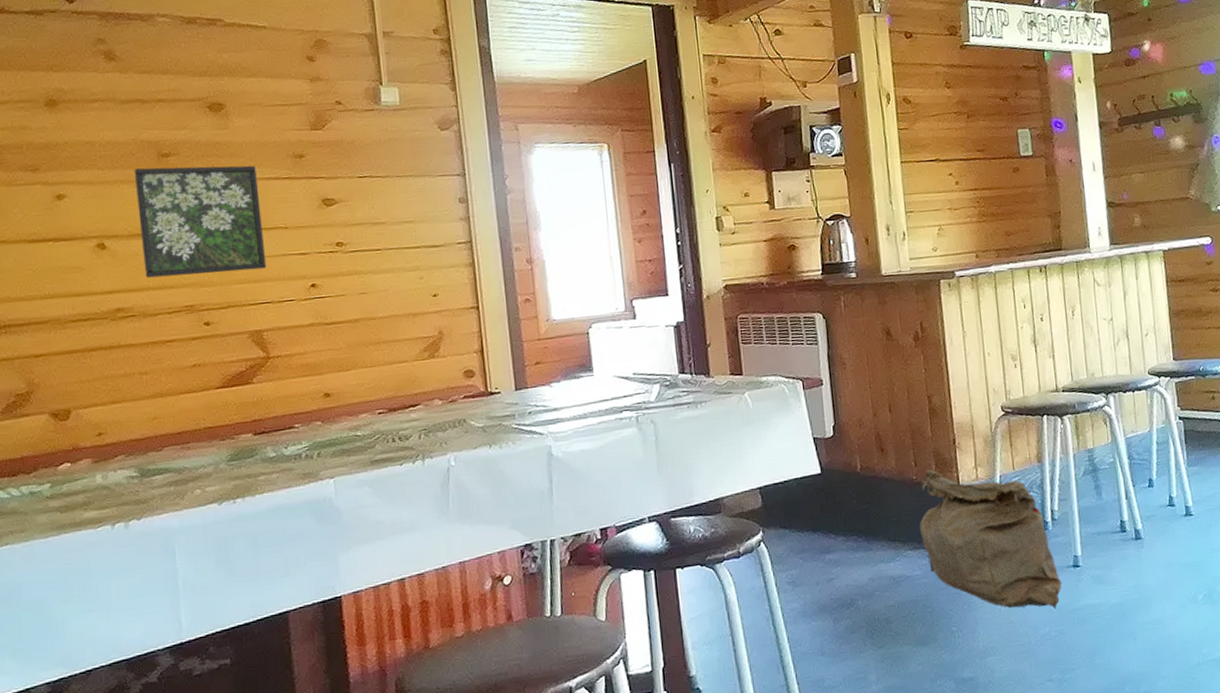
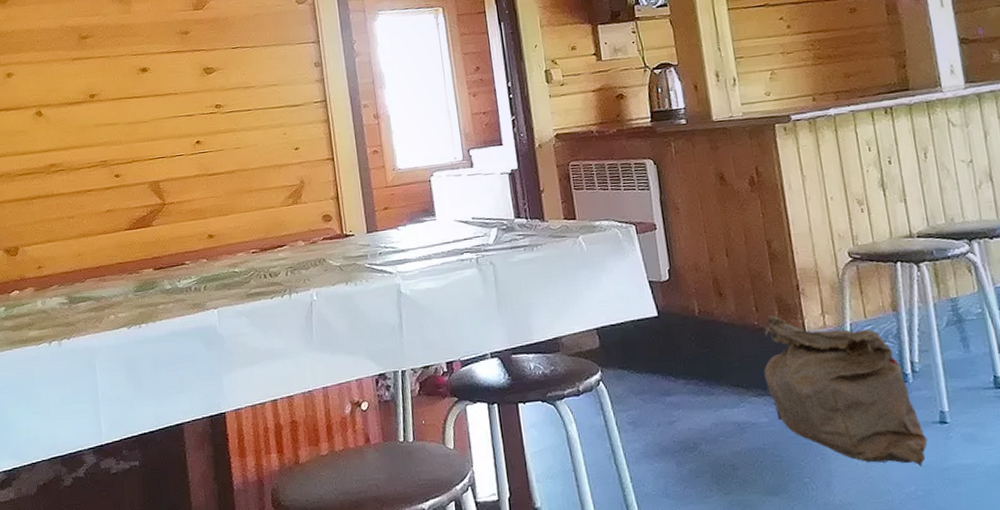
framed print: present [133,165,267,278] -> none [61,42,162,139]

